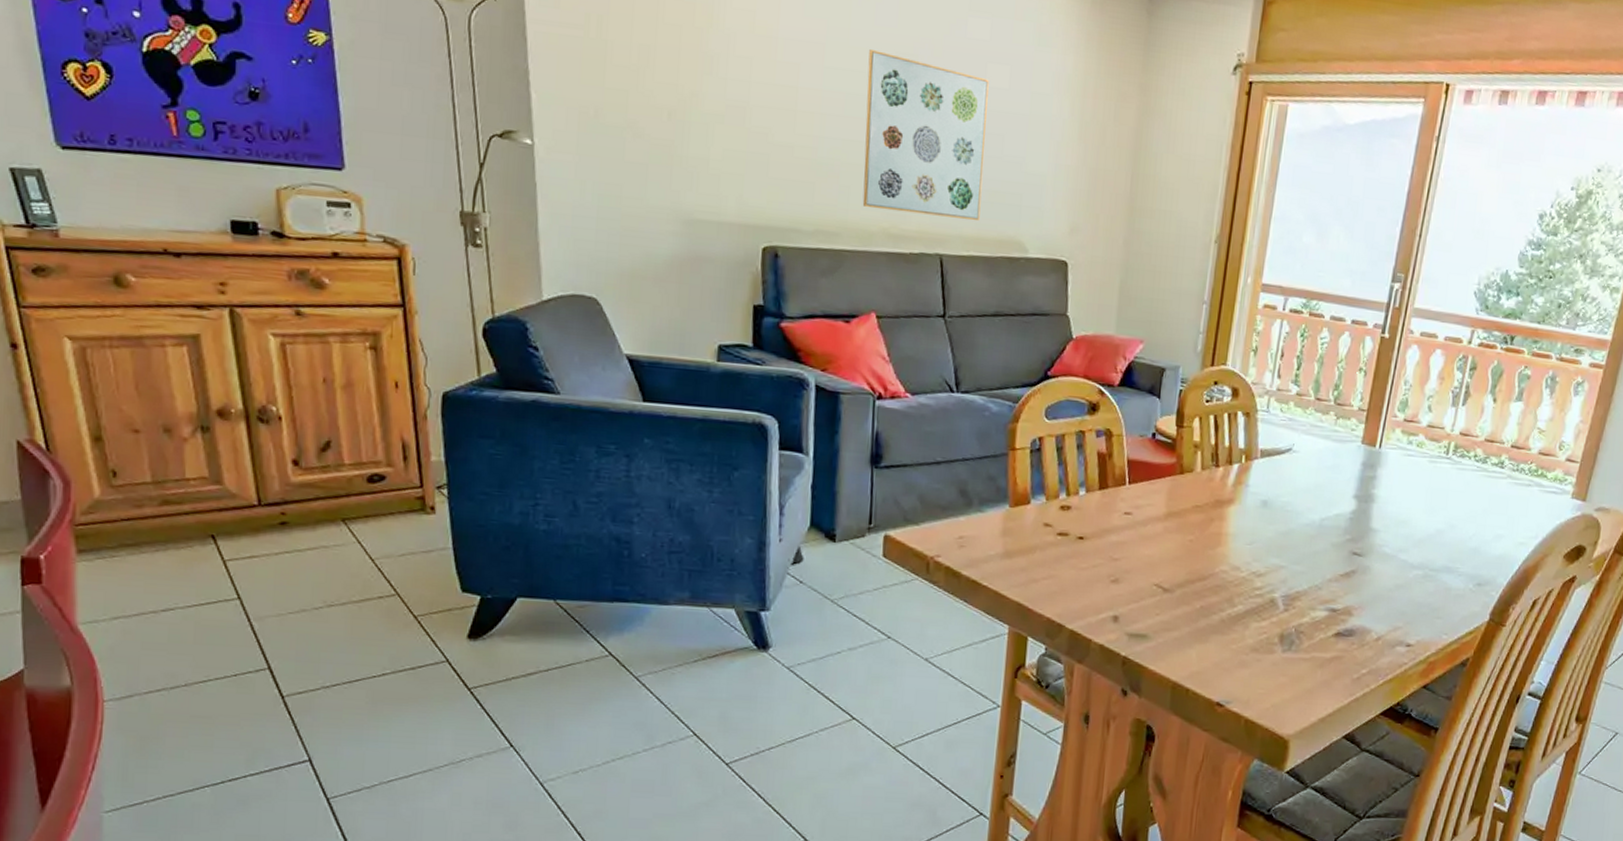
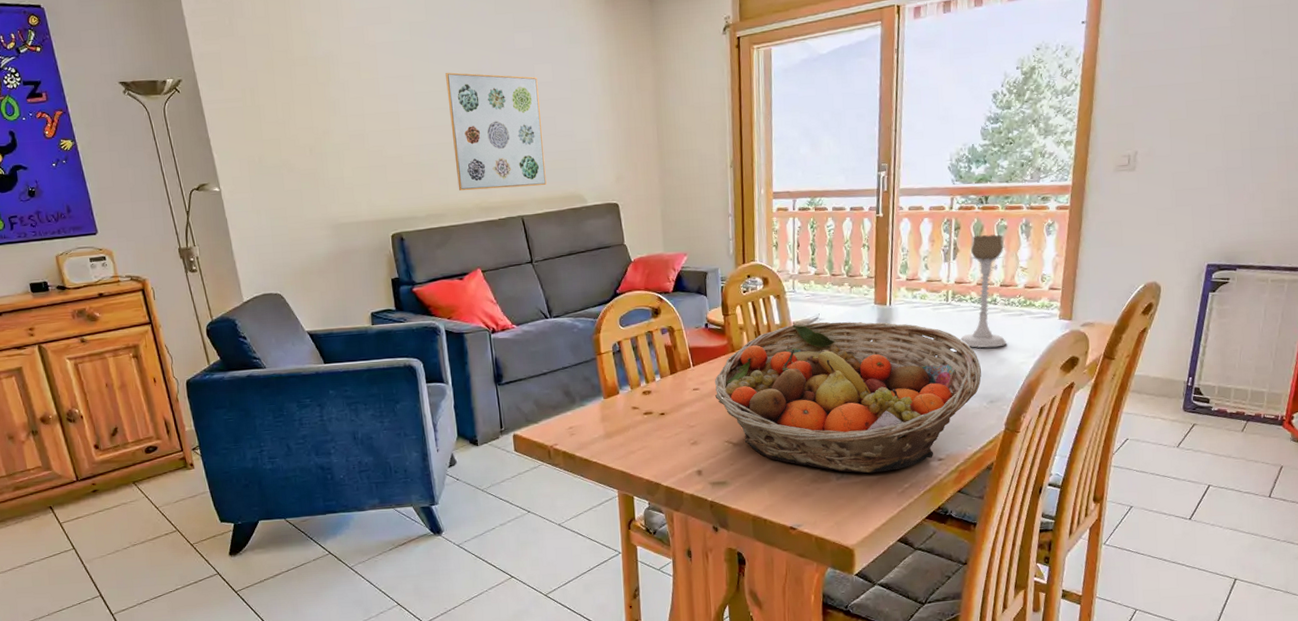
fruit basket: none [1150,452,1474,651] -> present [714,321,981,473]
candle holder: none [1454,381,1523,520] -> present [959,234,1007,348]

